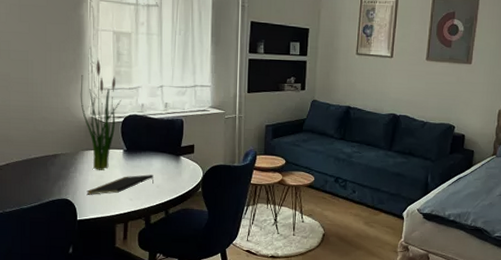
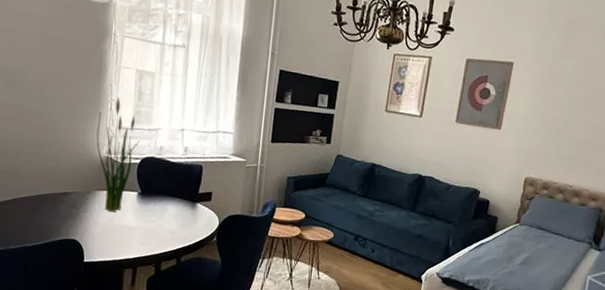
notepad: present [86,174,154,195] -> none [96,219,168,237]

